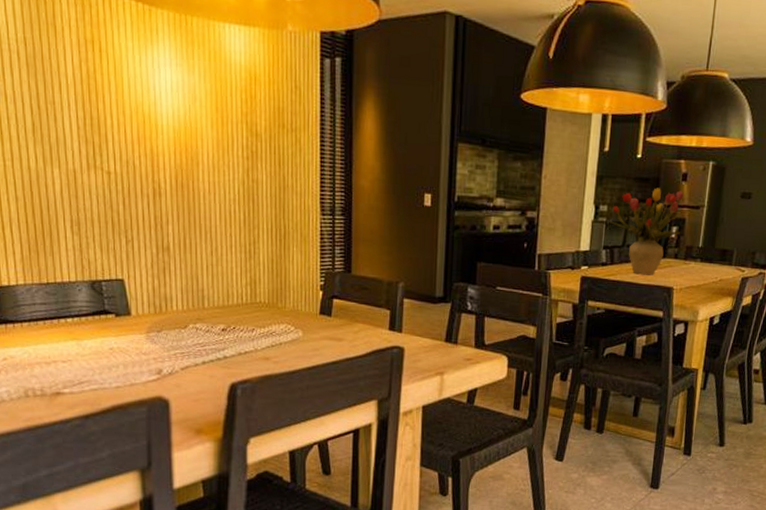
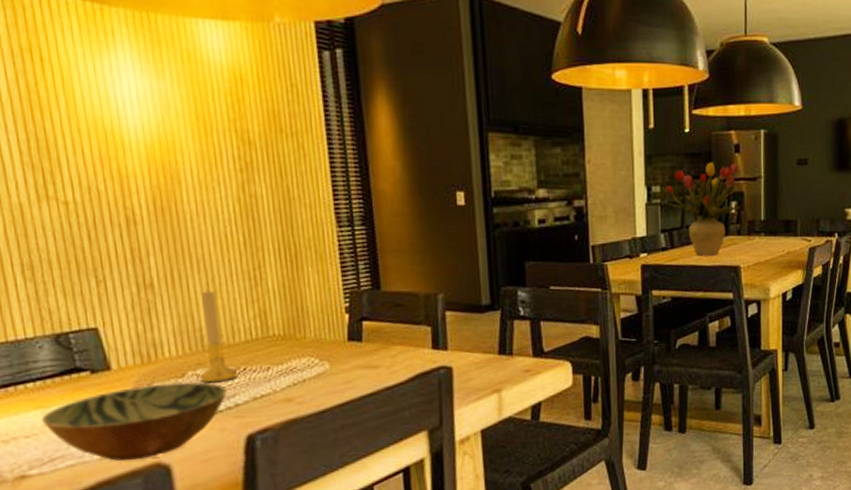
bowl: none [75,331,218,392] -> present [41,382,227,461]
candle holder: none [199,257,229,337] -> present [200,289,238,383]

